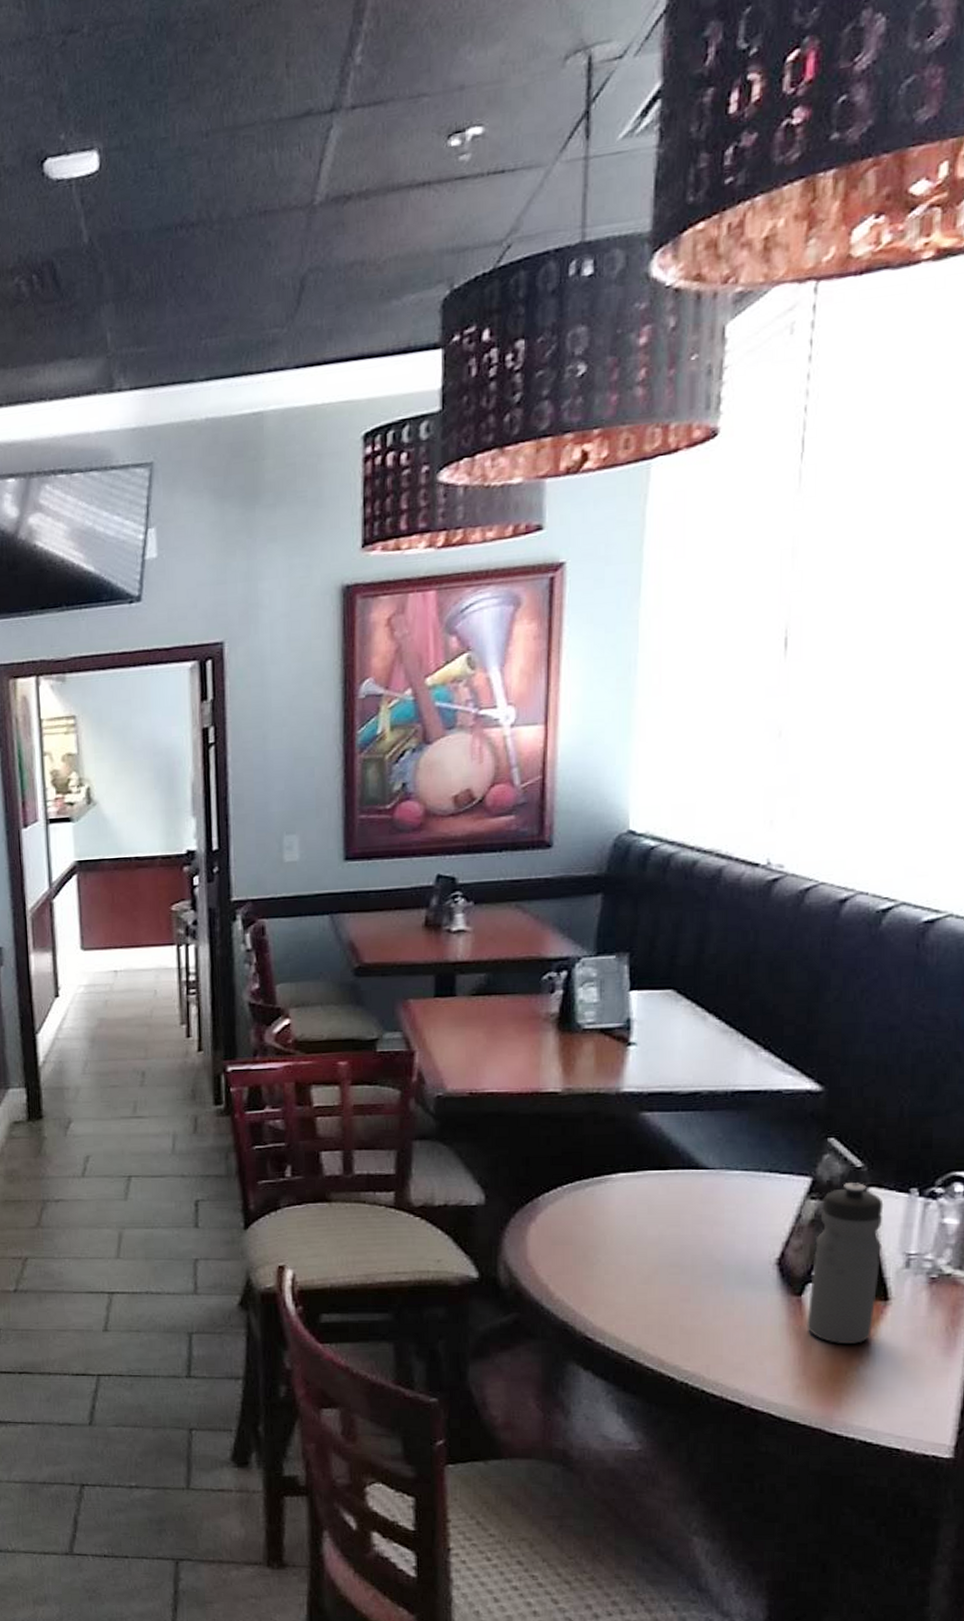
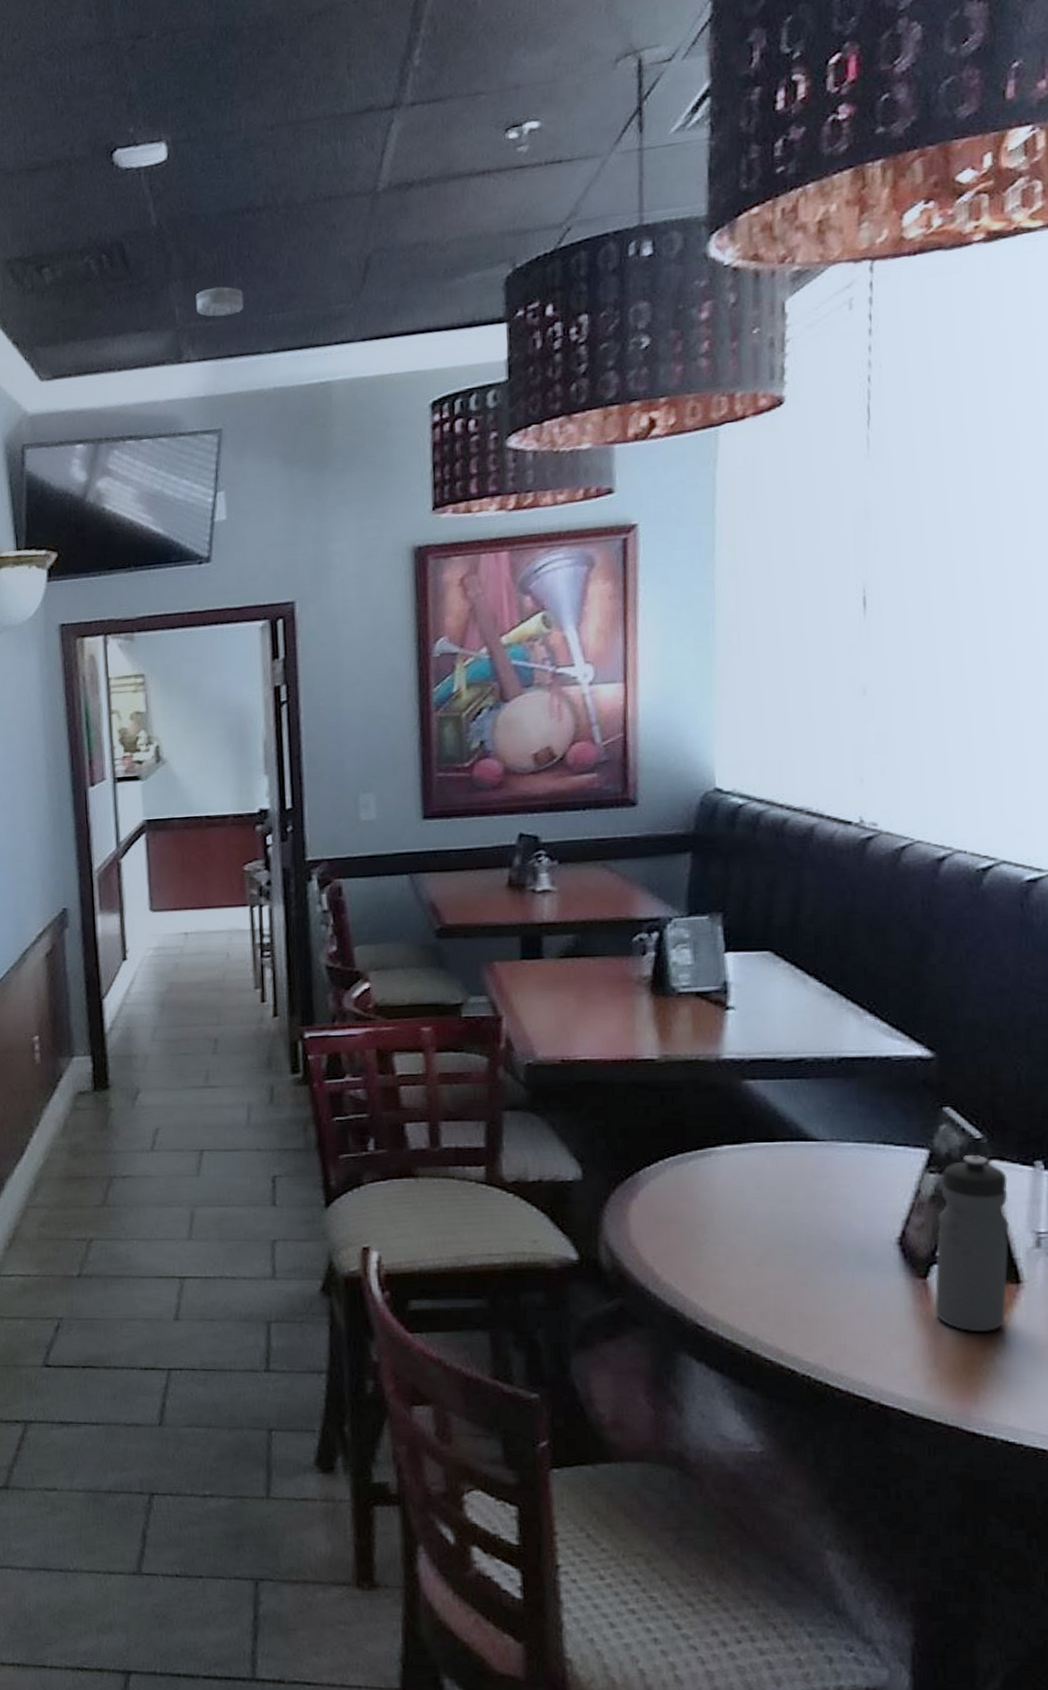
smoke detector: none [128,309,176,342] -> present [196,286,243,317]

